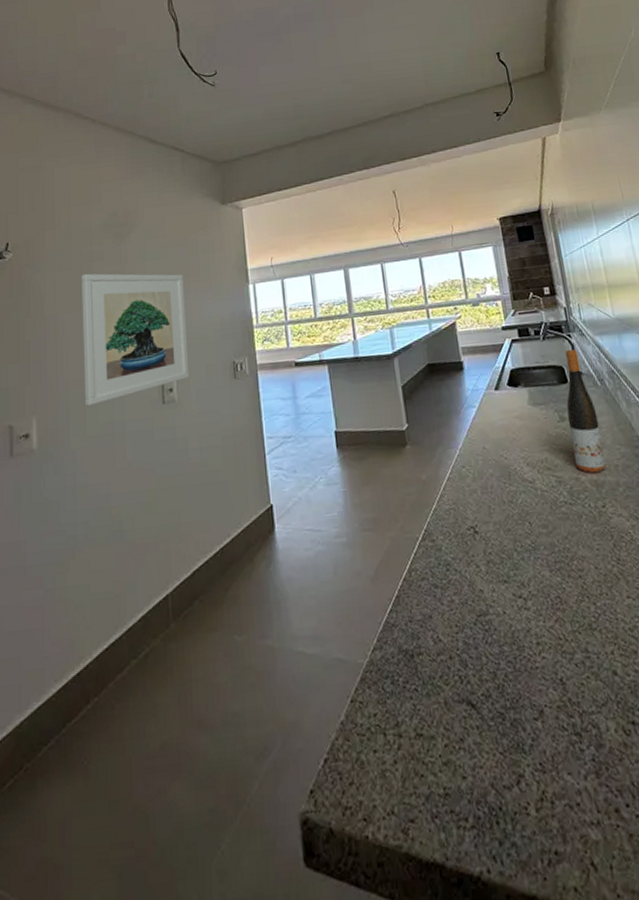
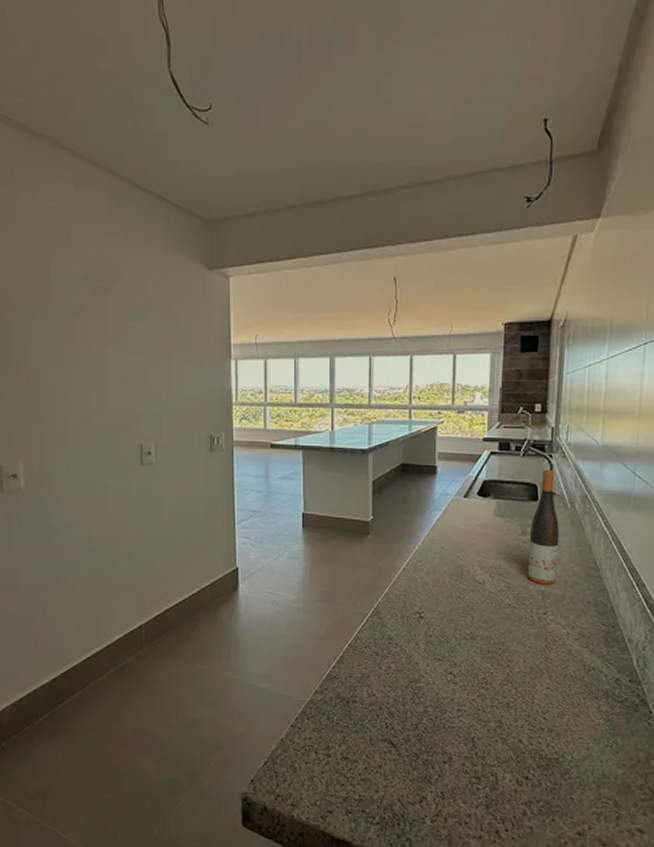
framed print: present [81,273,190,406] -> none [62,327,168,457]

